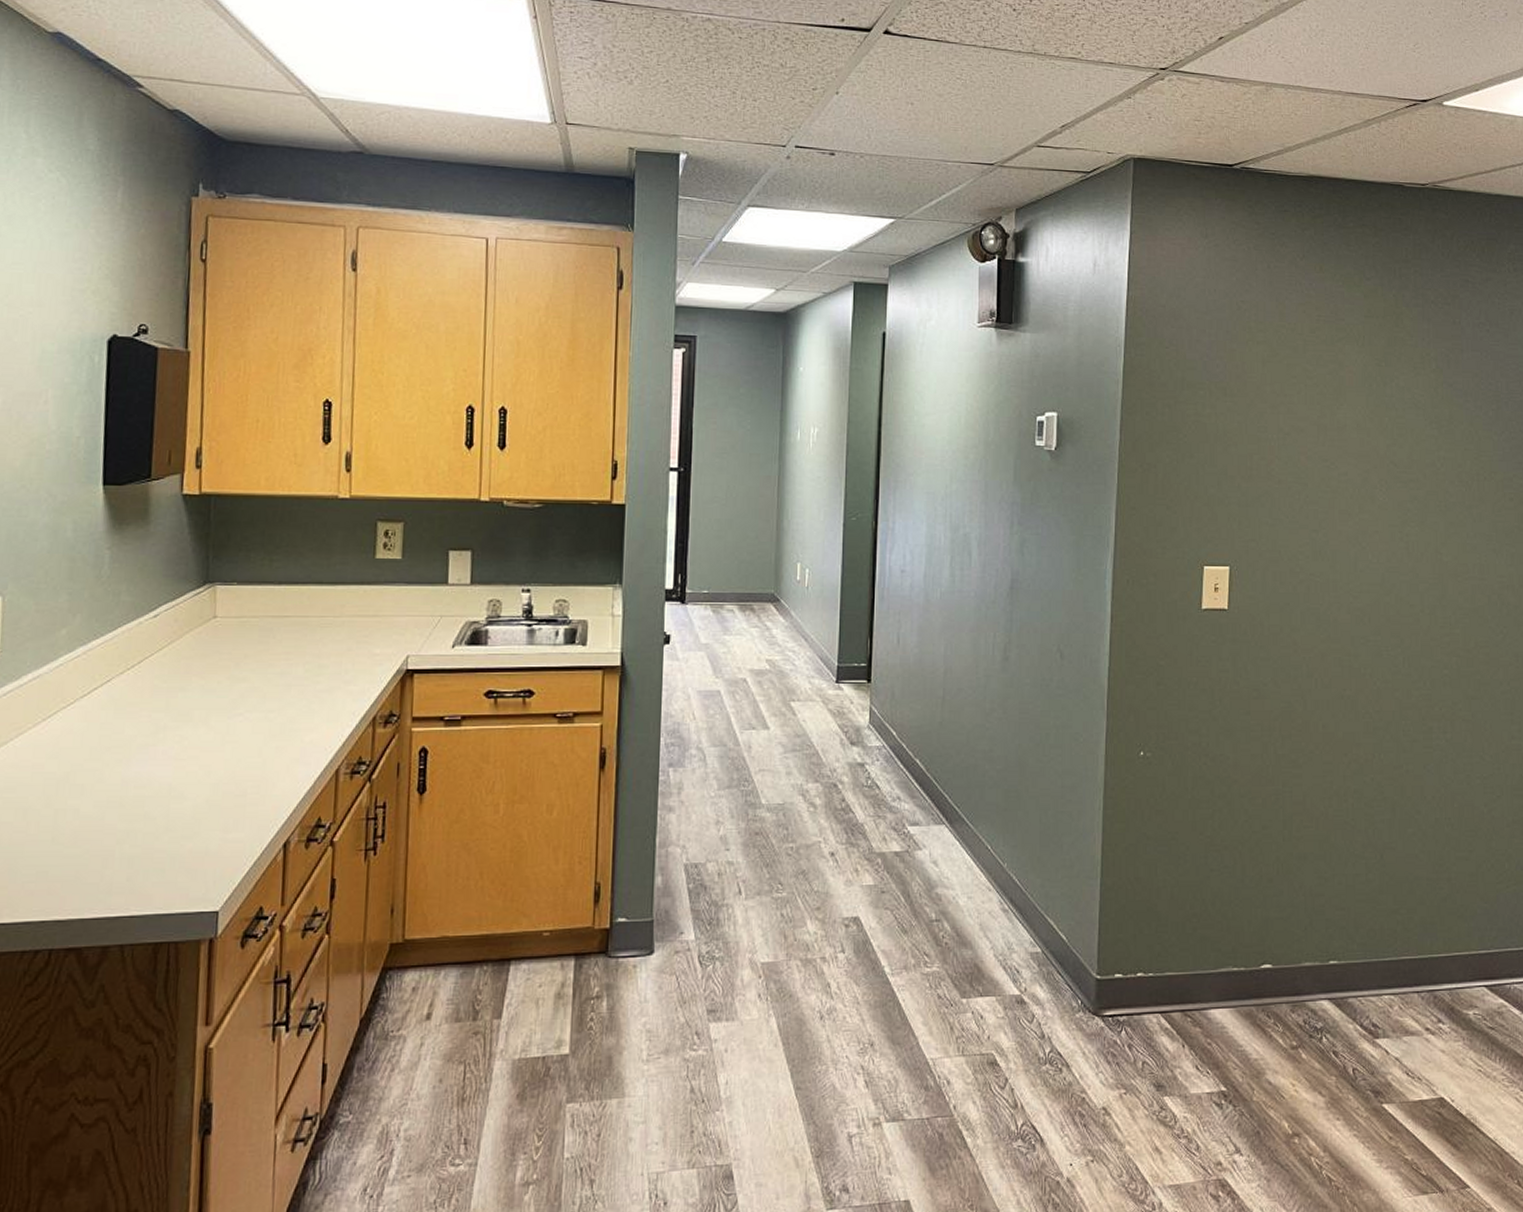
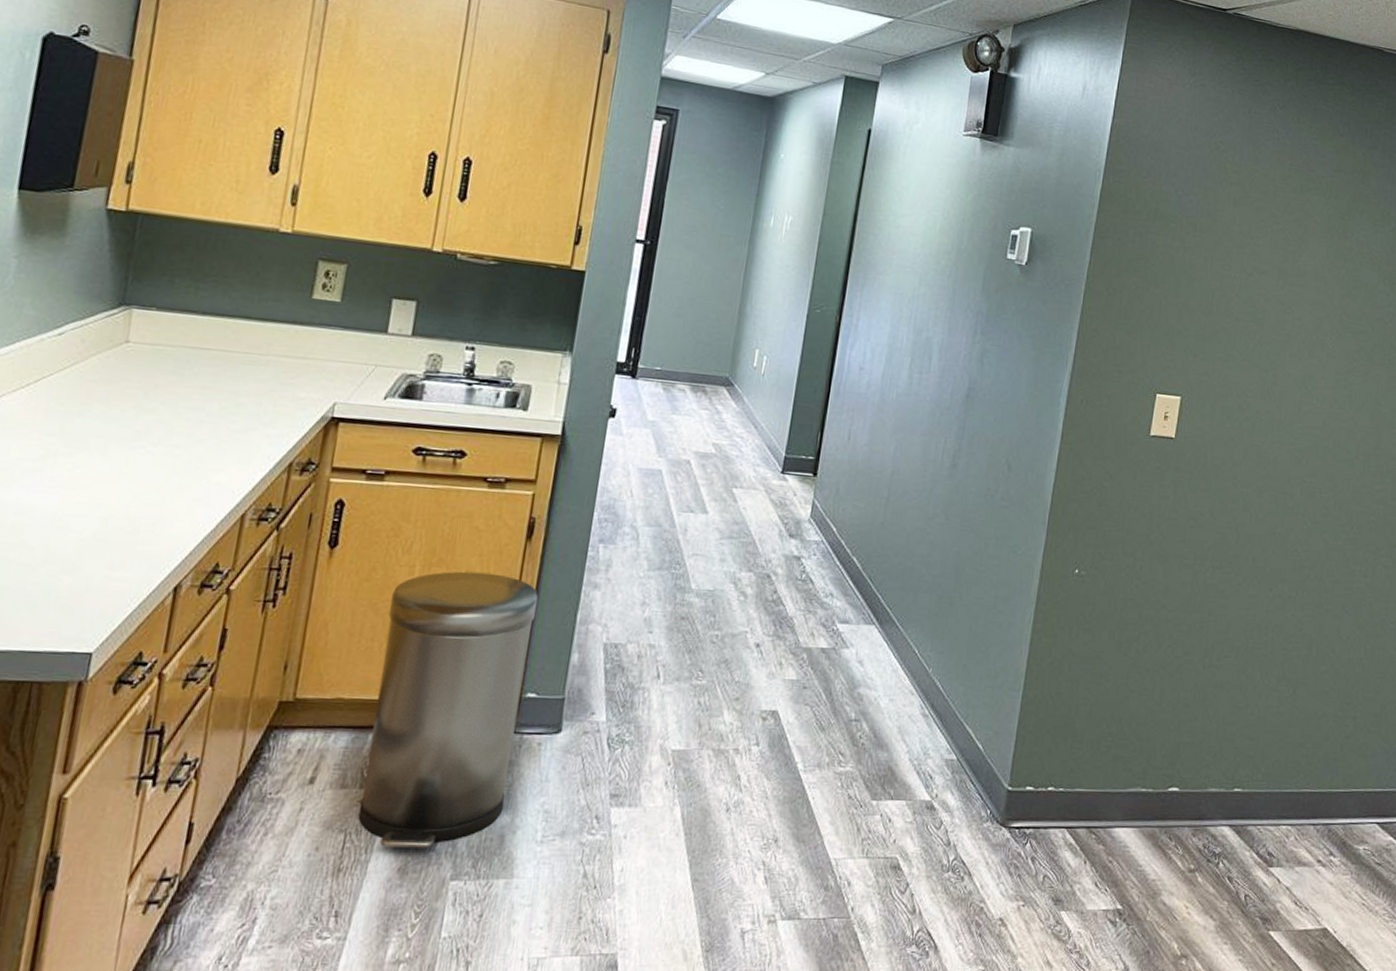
pedal bin: none [474,805,618,1075] -> present [358,571,539,848]

